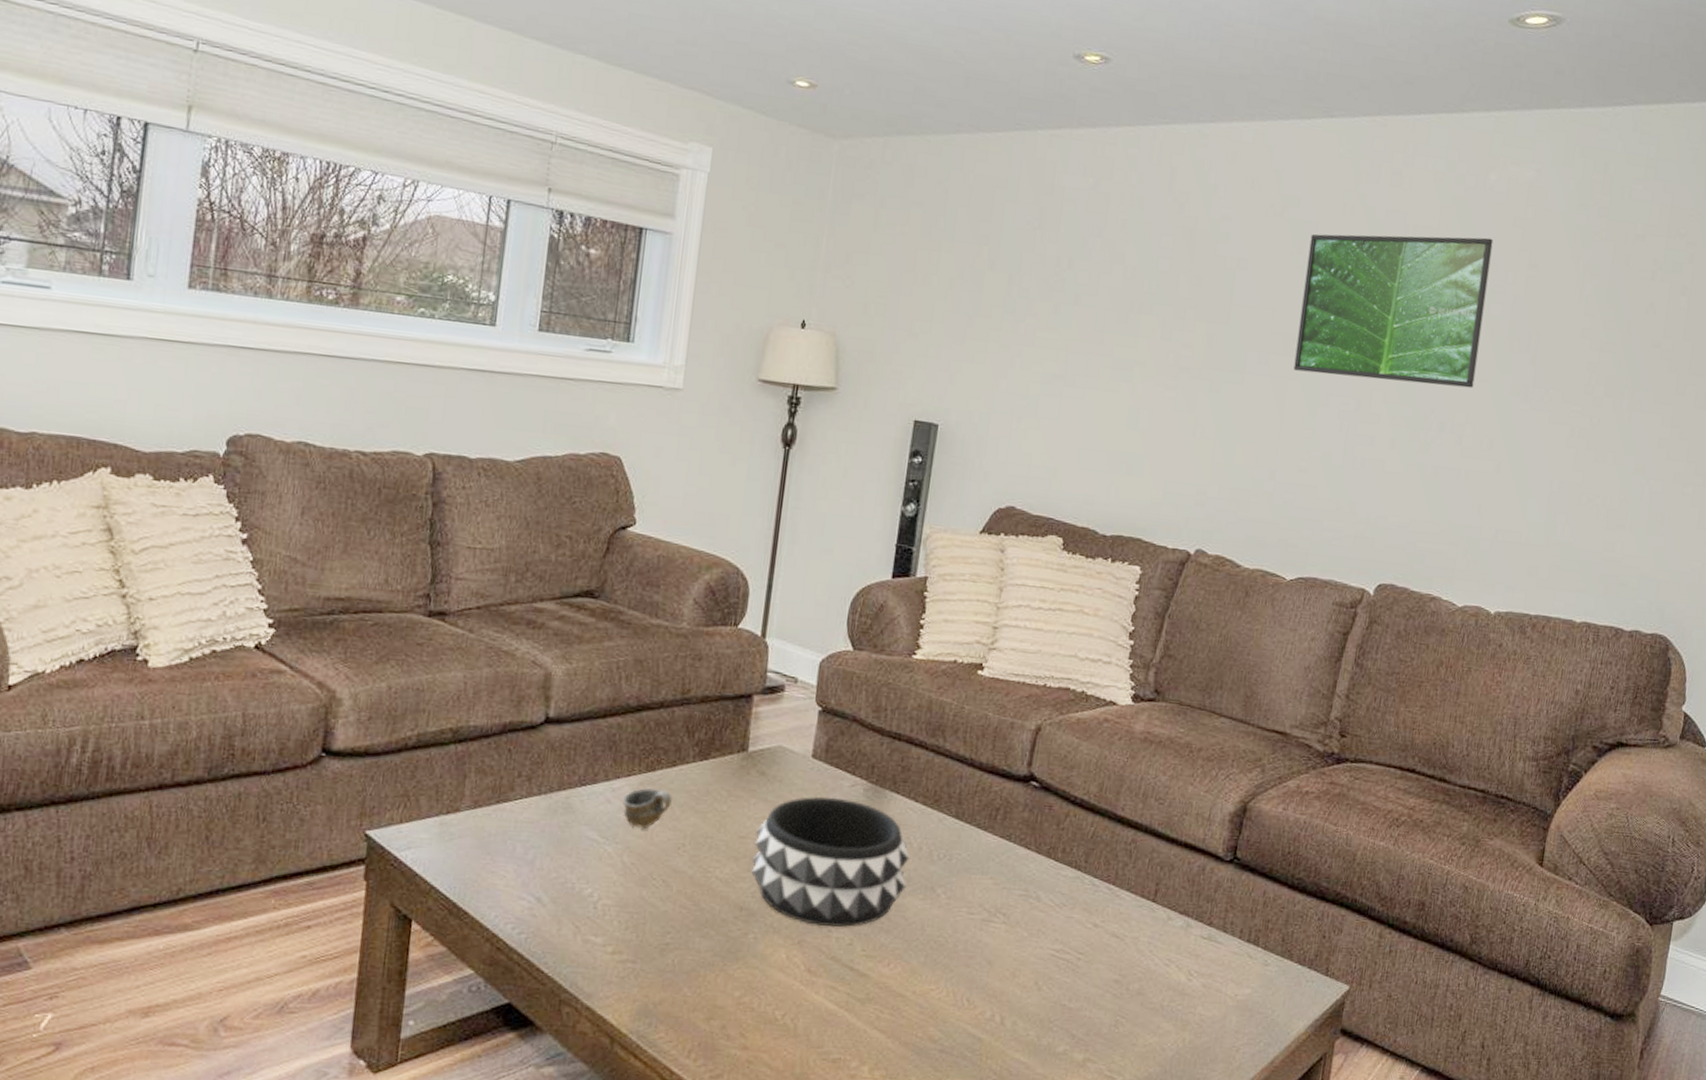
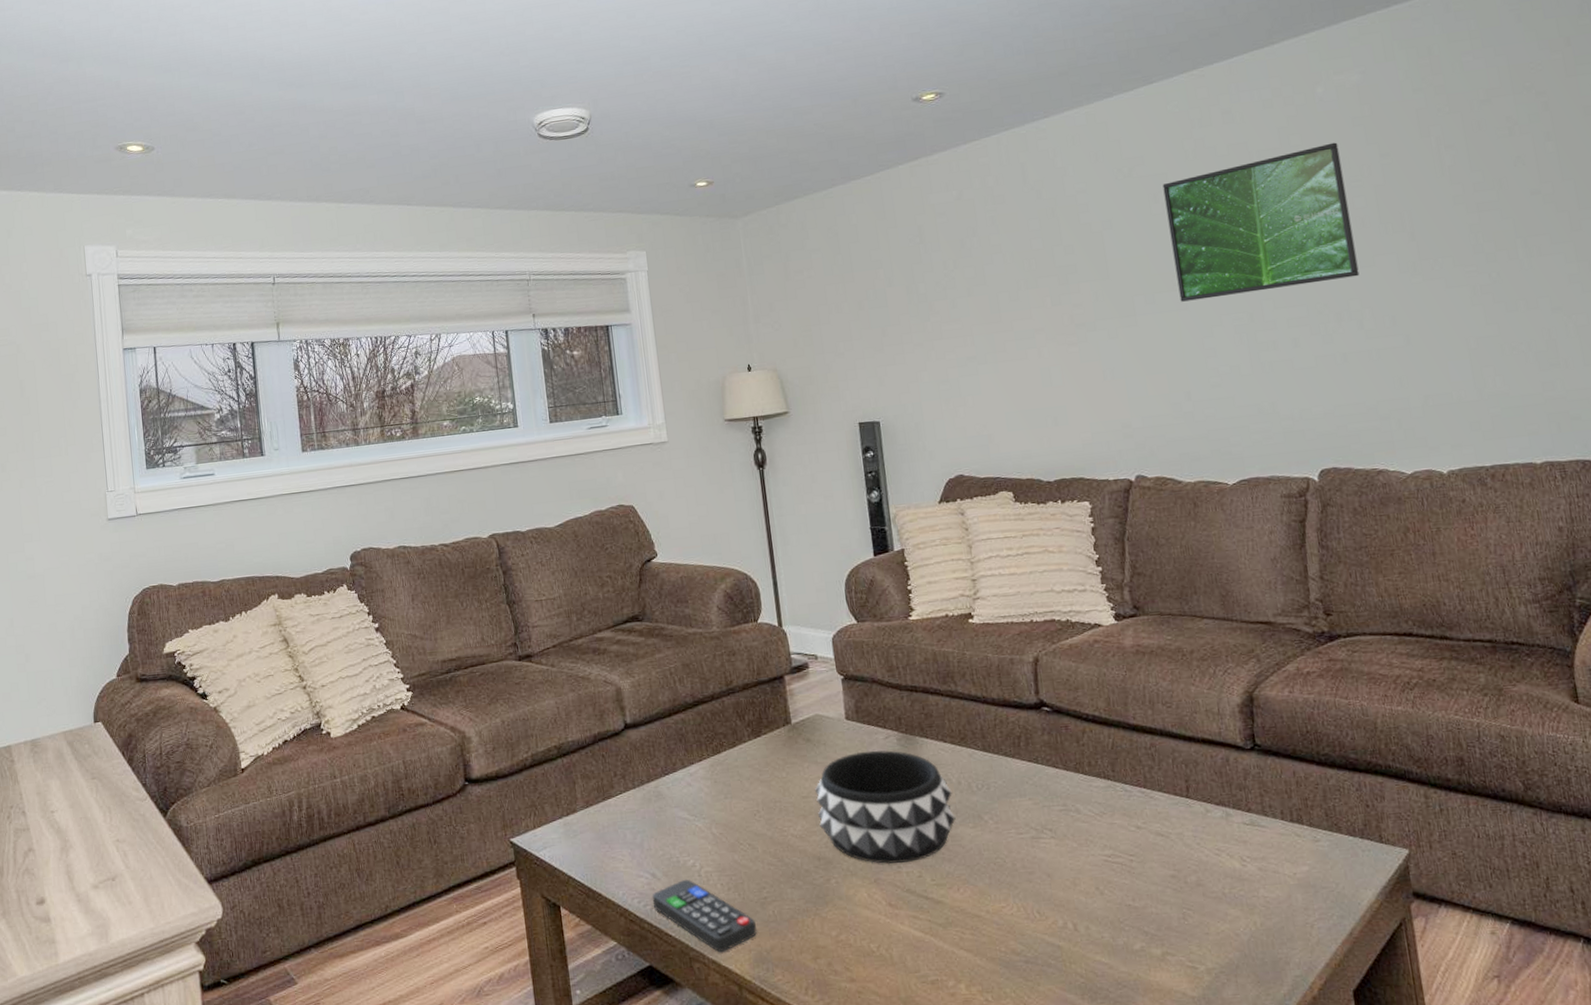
remote control: none [529,909,649,999] -> present [652,879,757,953]
cup: present [622,787,672,828] -> none [699,767,740,803]

